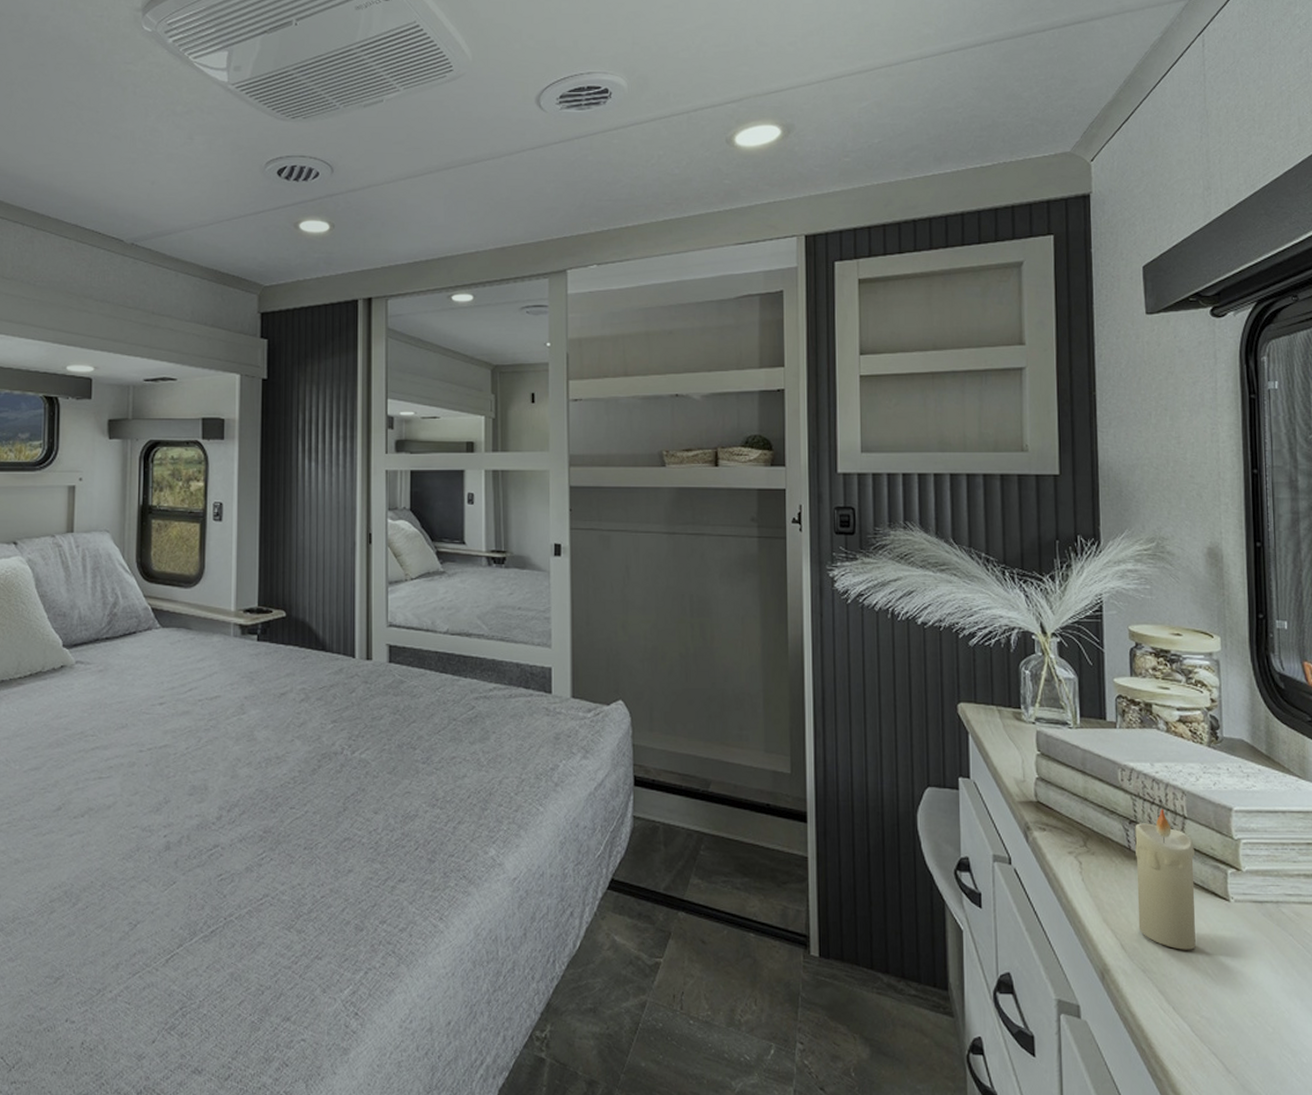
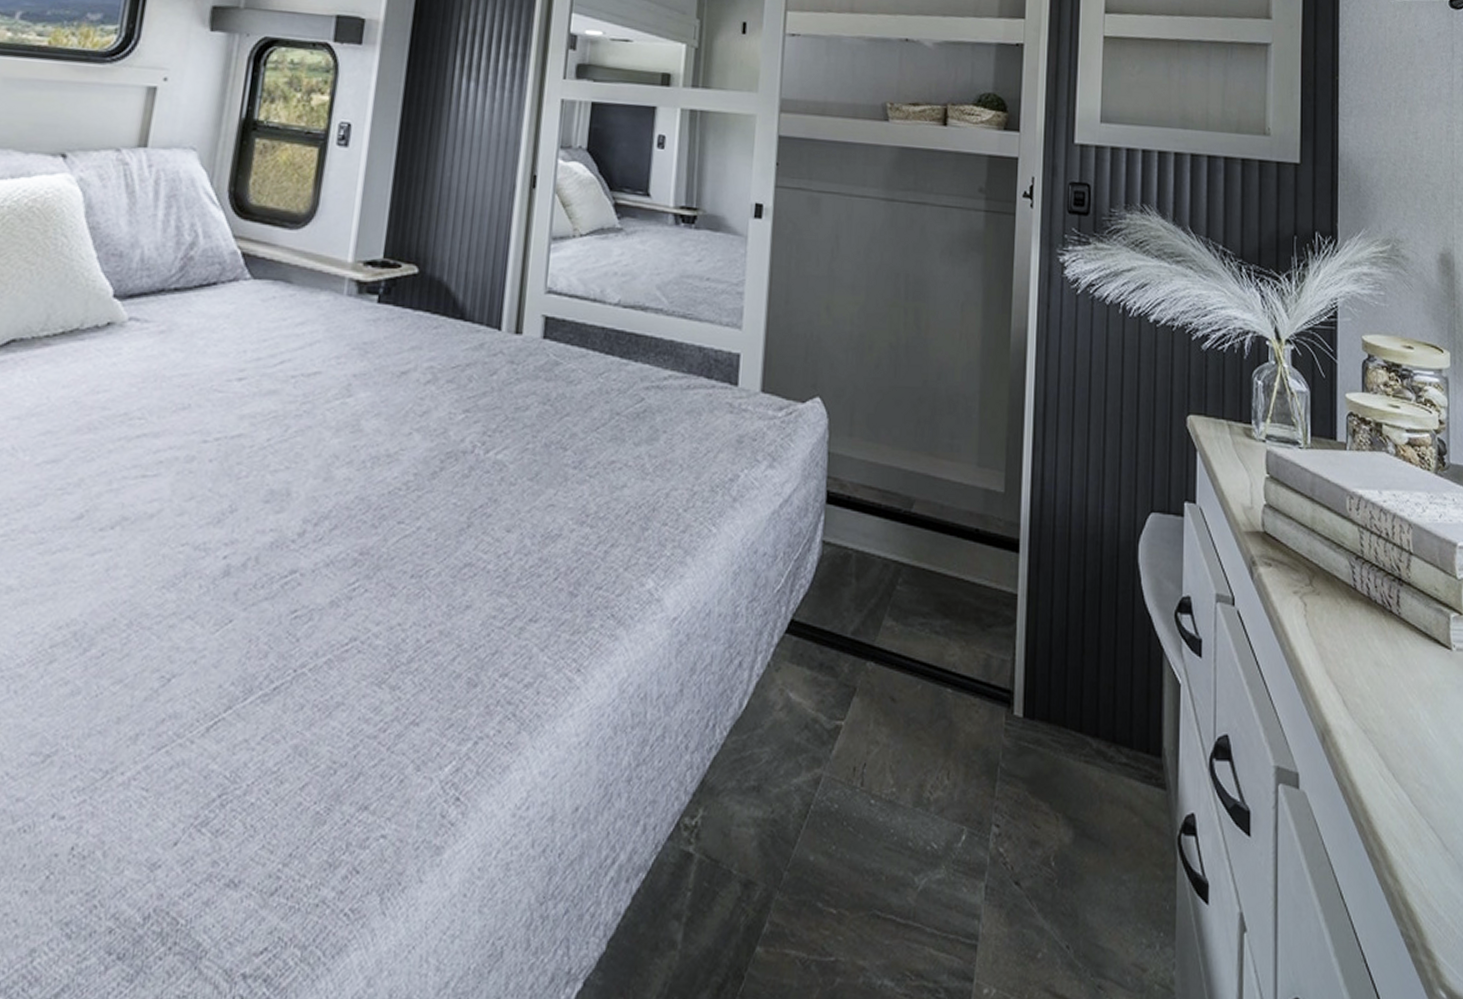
candle: present [1135,808,1196,950] -> none [1361,542,1419,706]

